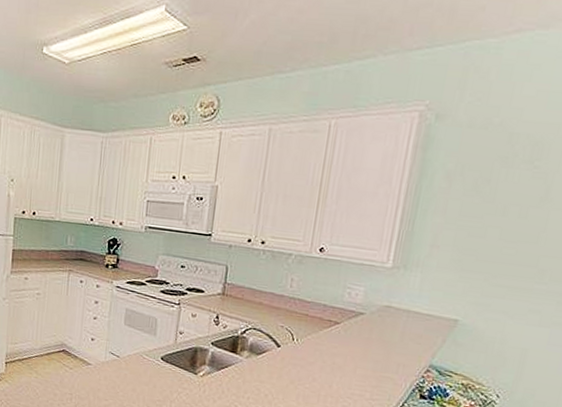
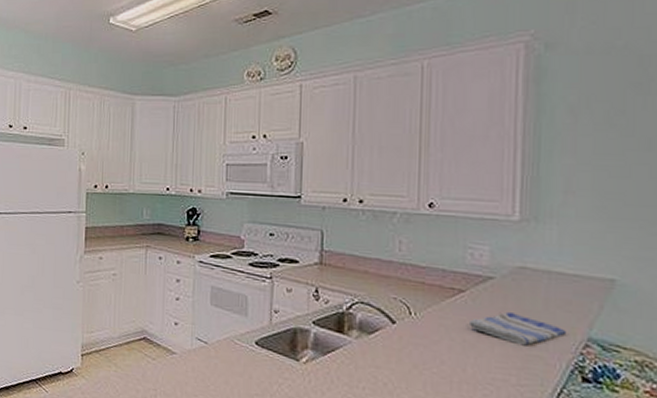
dish towel: none [338,341,415,369] -> present [468,311,567,346]

